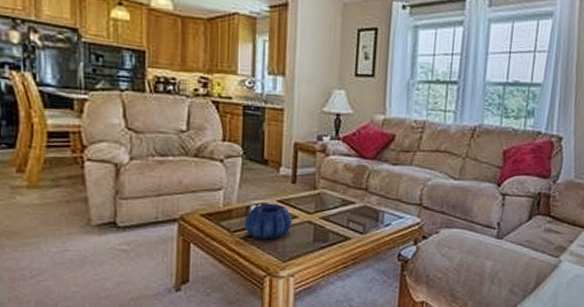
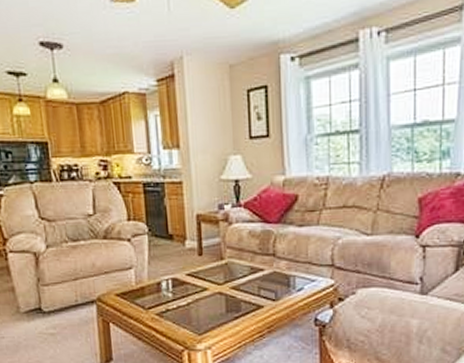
decorative bowl: present [244,203,293,240] -> none [157,277,204,314]

